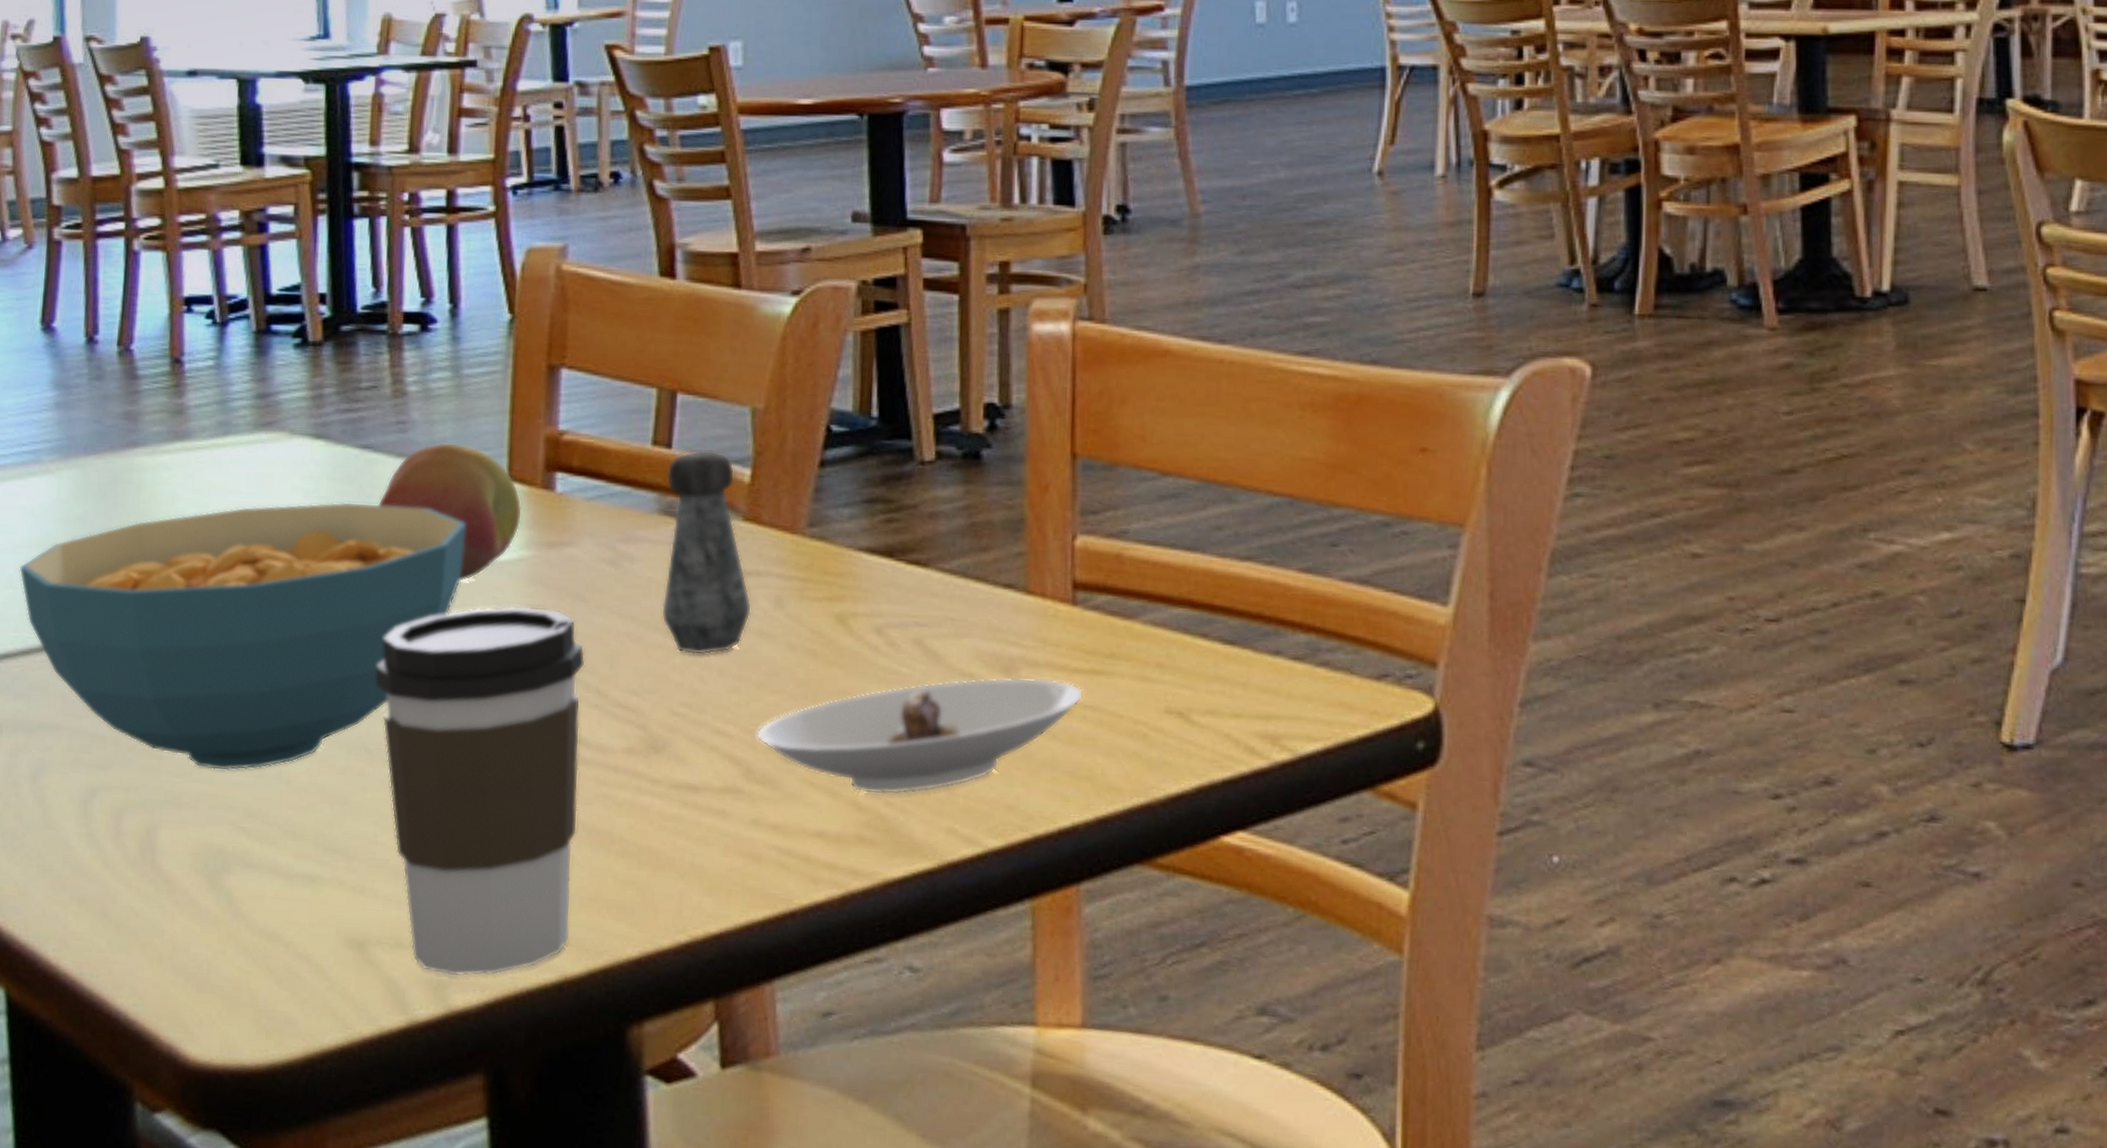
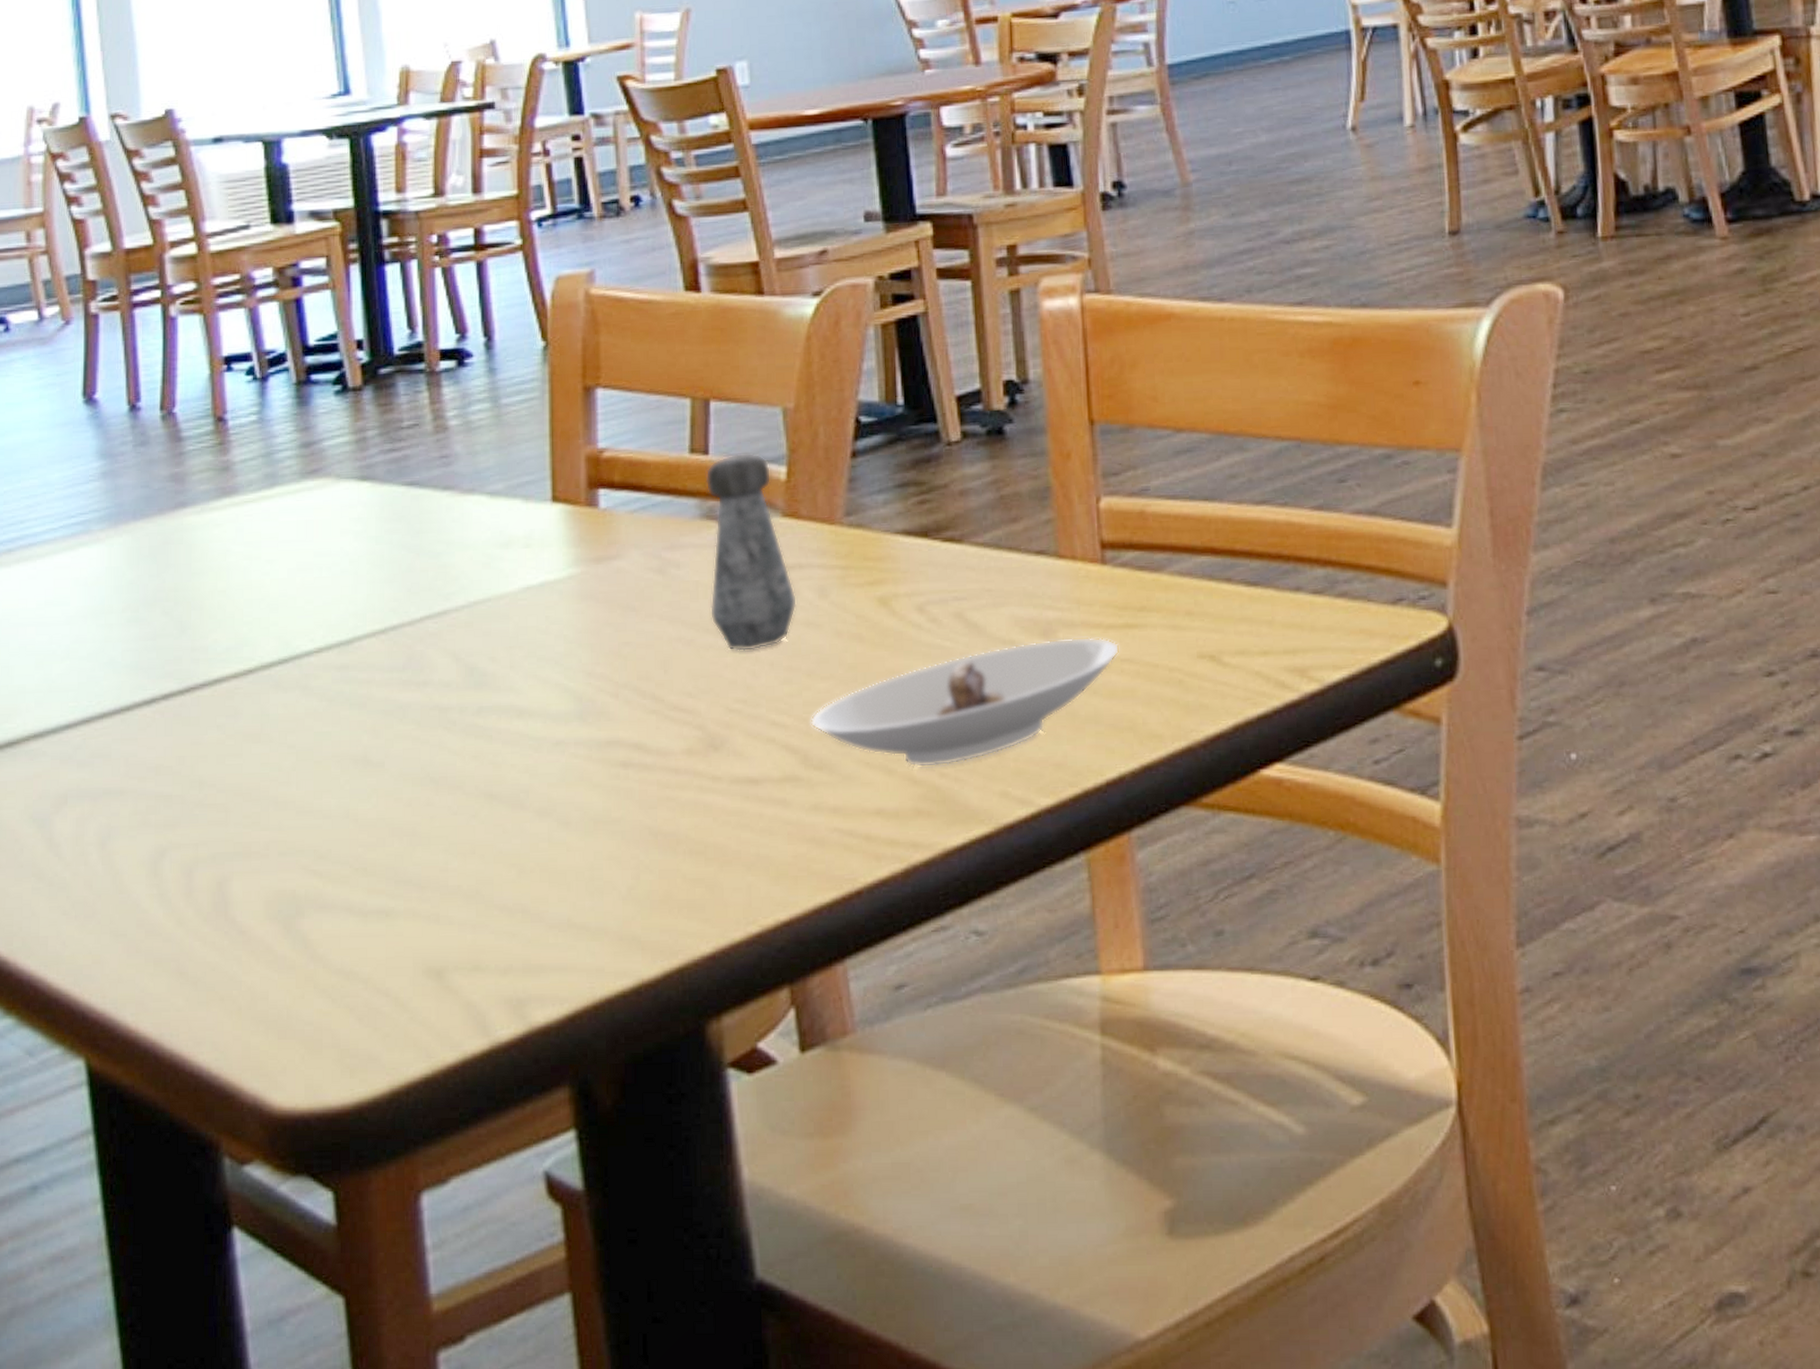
cereal bowl: present [19,501,466,771] -> none [75,537,514,816]
coffee cup: present [375,605,586,977] -> none [436,621,644,994]
fruit: present [377,442,523,583] -> none [426,470,569,606]

